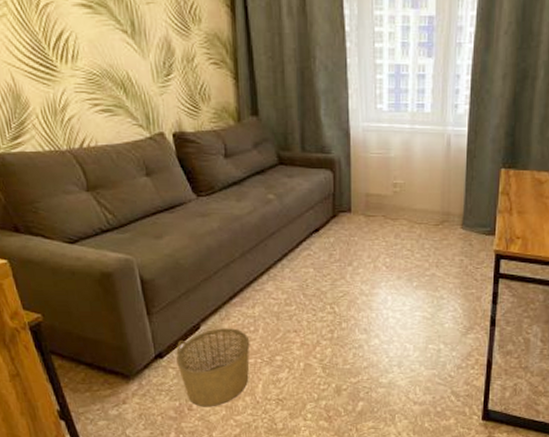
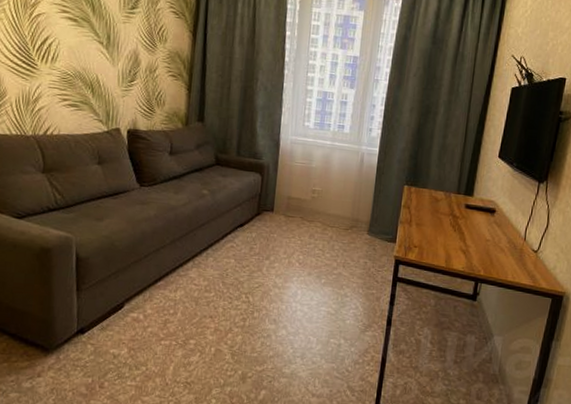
basket: present [176,328,250,407] -> none [96,308,168,386]

